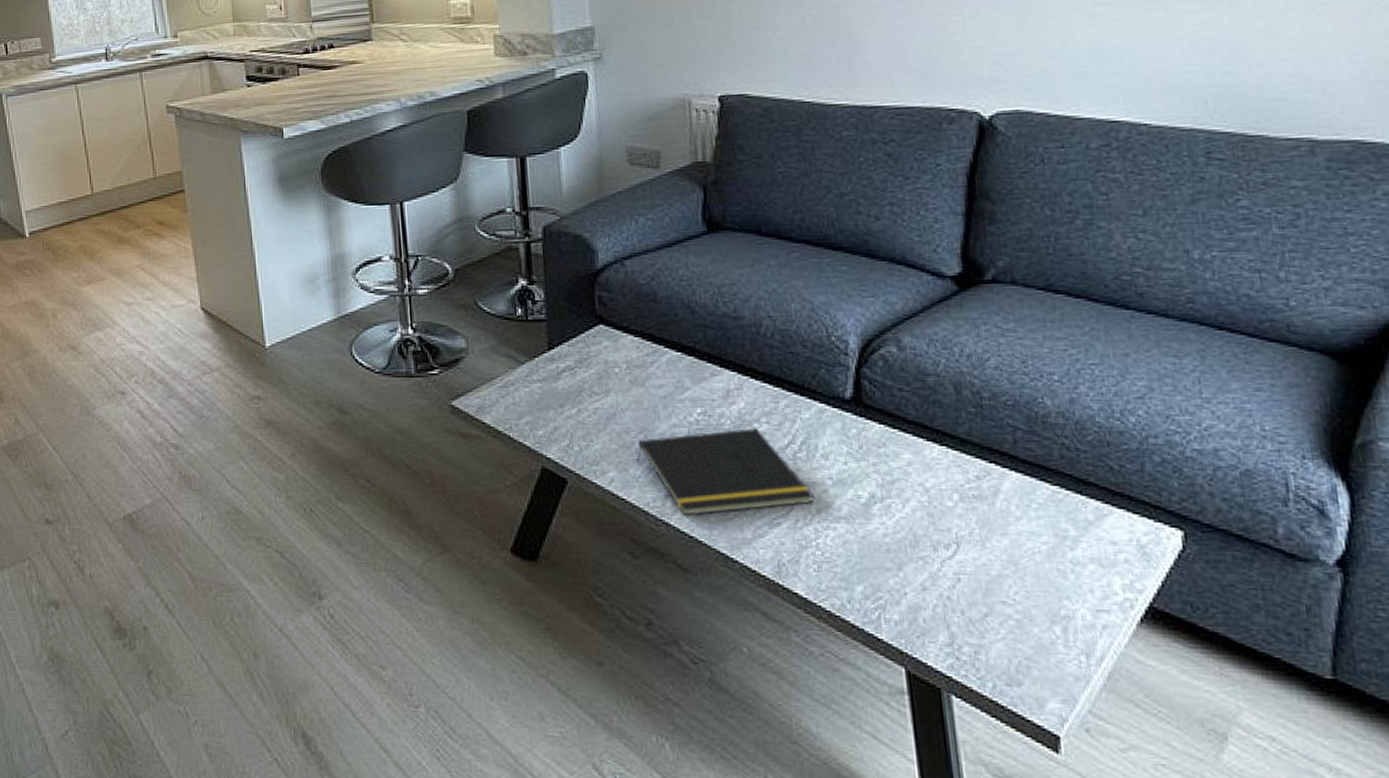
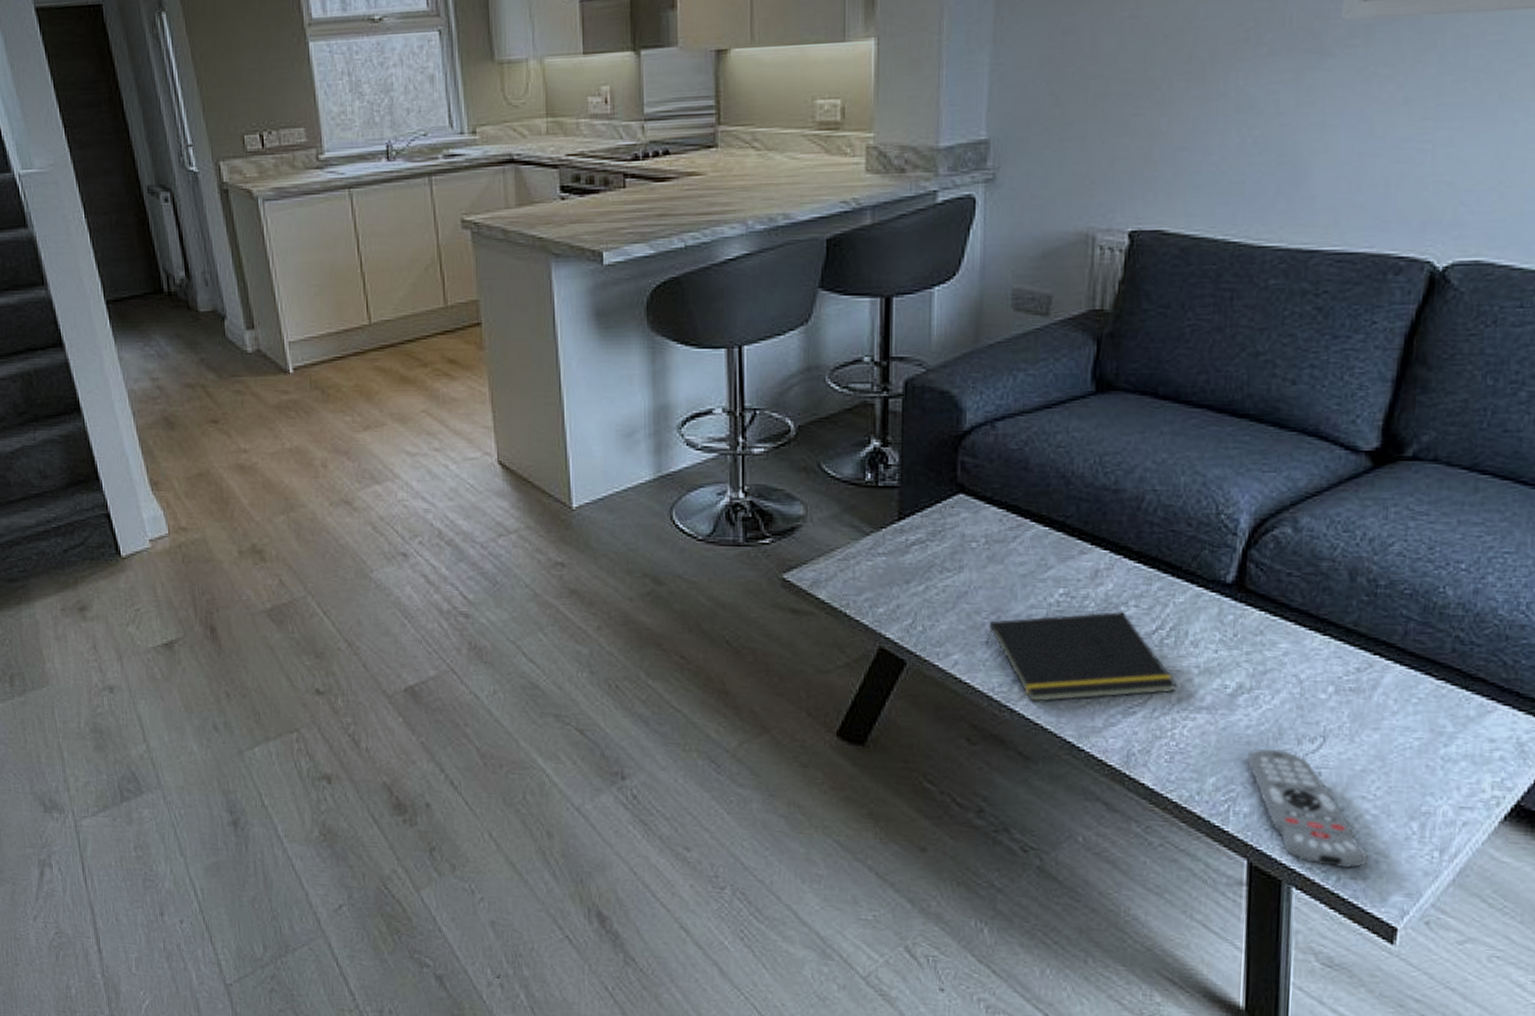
remote control: none [890,556,1020,674] -> present [1248,749,1369,868]

